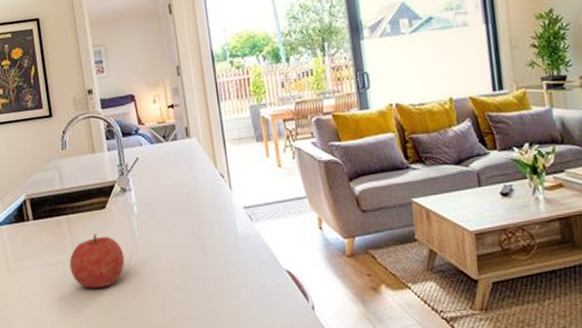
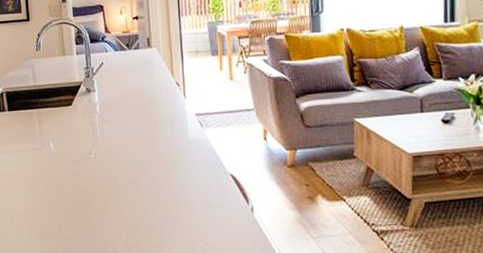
fruit: present [69,234,125,289] -> none [37,127,86,175]

